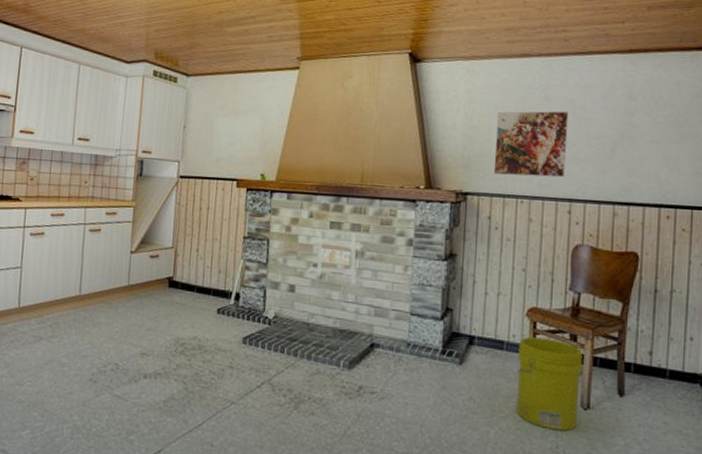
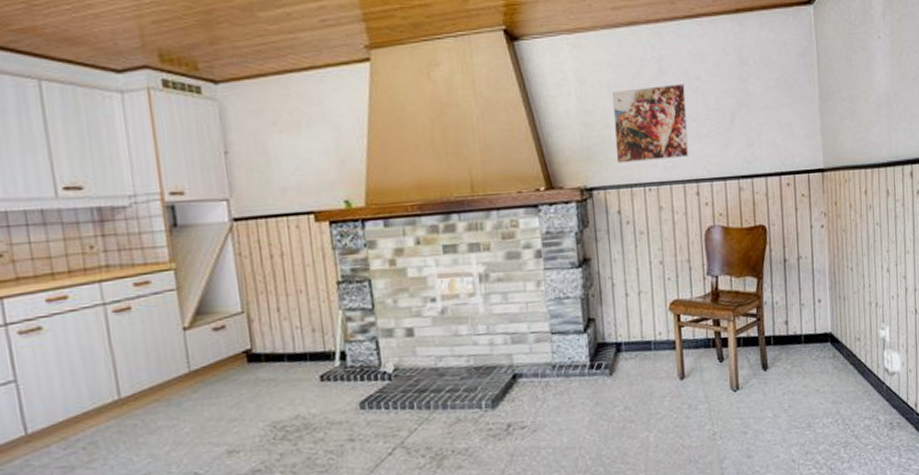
bucket: present [517,337,583,431] -> none [666,328,729,419]

